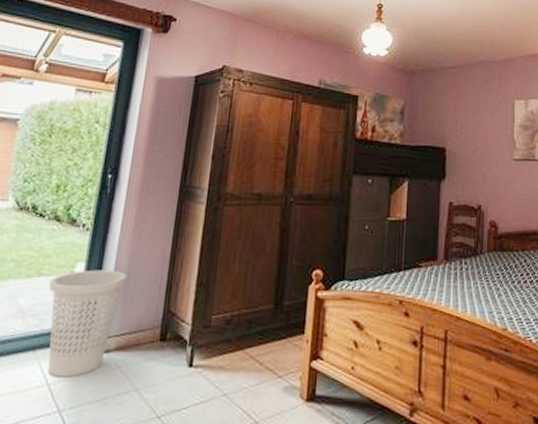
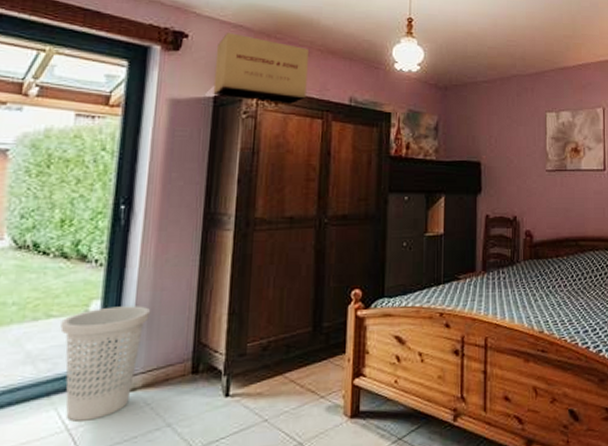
box: none [195,17,283,86] -> present [213,33,308,105]

